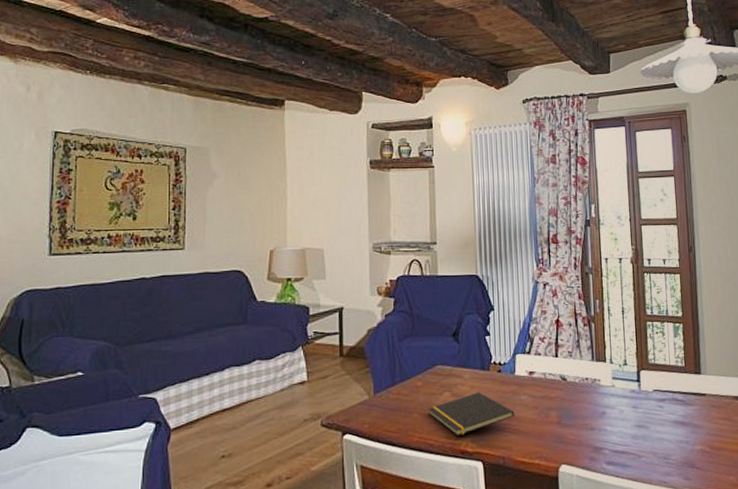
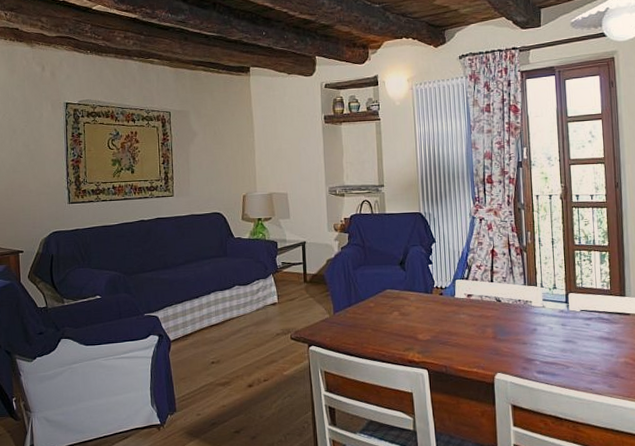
notepad: present [428,392,515,437] -> none [380,312,455,349]

